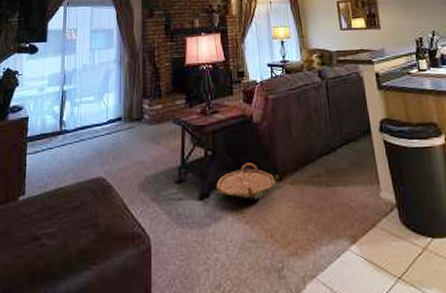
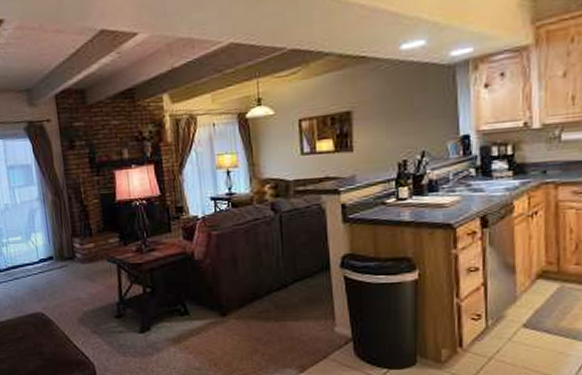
woven basket: present [216,162,279,201] -> none [157,299,224,334]

